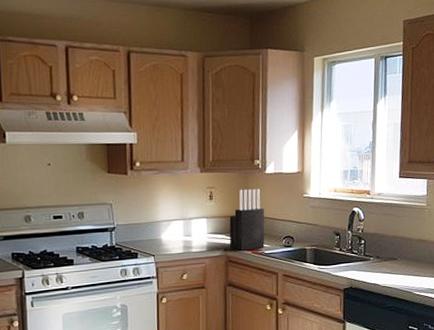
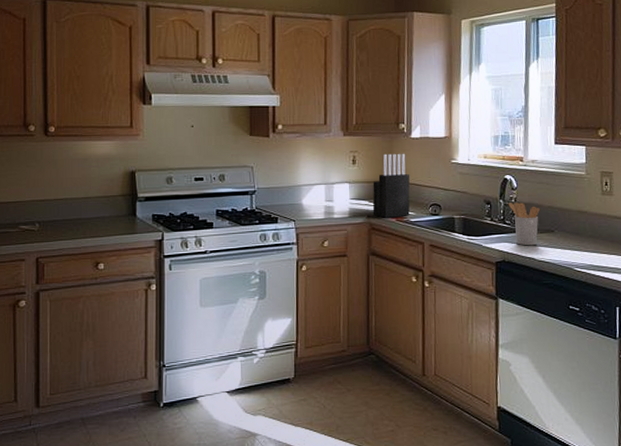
utensil holder: none [355,233,384,273] -> present [508,202,540,246]

